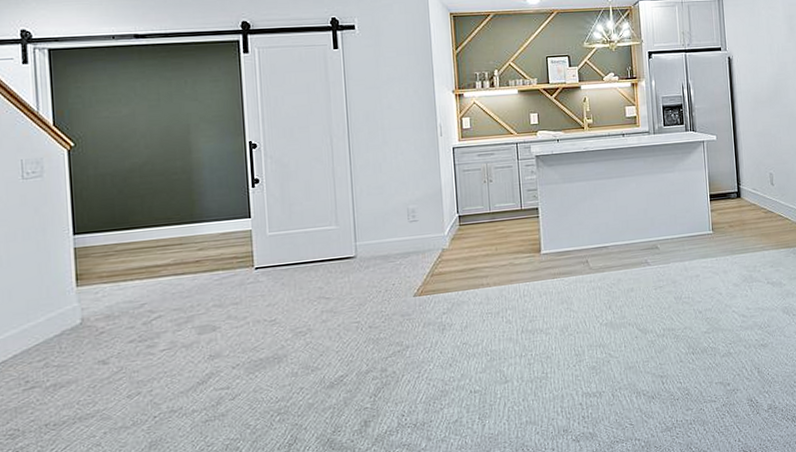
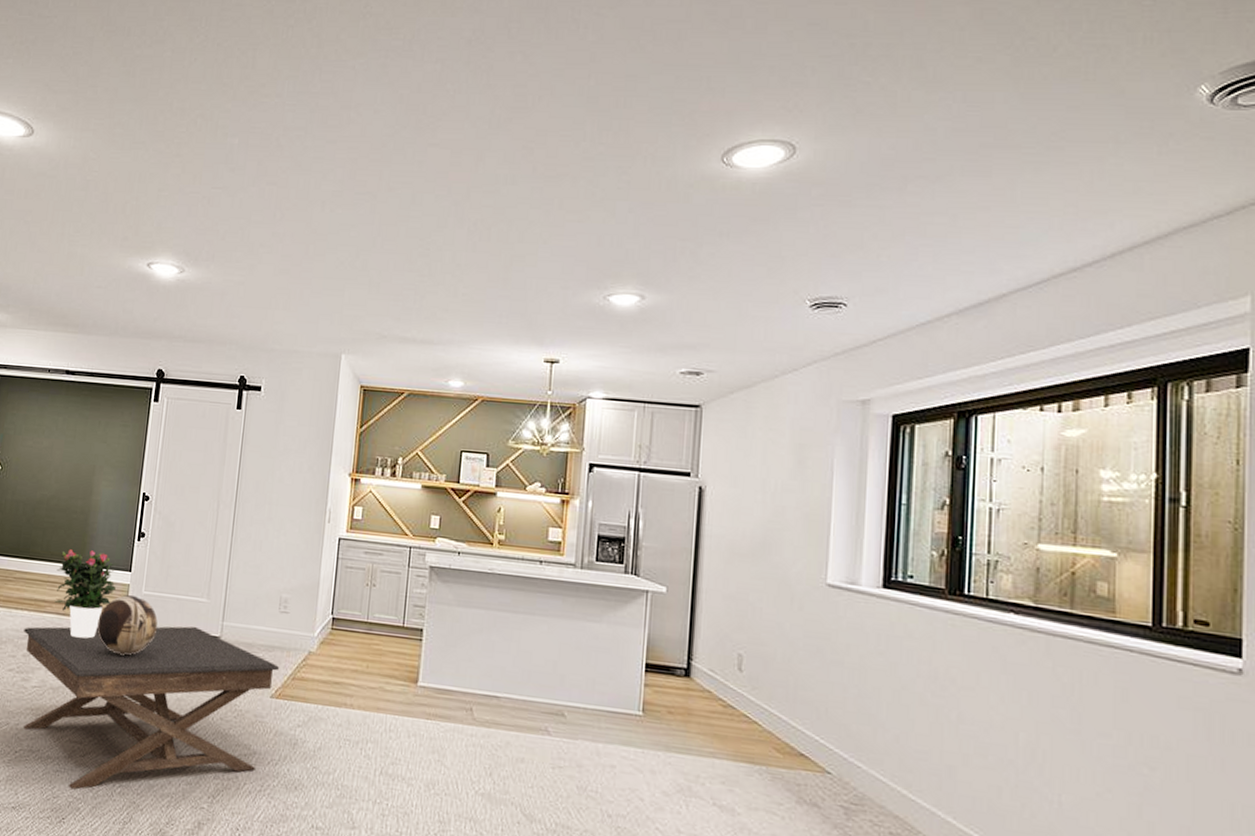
coffee table: none [139,253,417,433] -> present [23,626,279,790]
potted flower: none [165,206,237,293] -> present [54,549,117,639]
decorative bowl: none [223,239,289,298] -> present [97,595,158,656]

